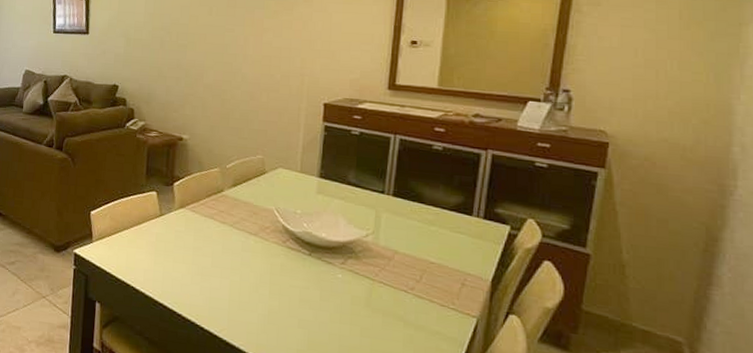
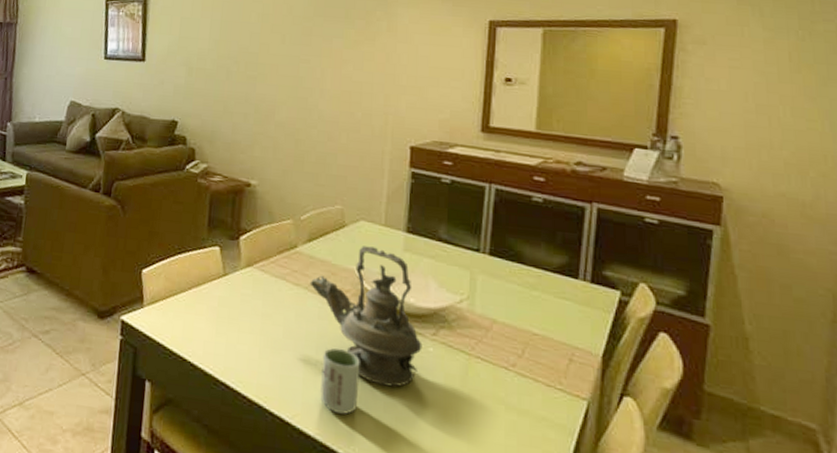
teapot: none [234,189,332,307] -> present [309,246,423,387]
cup: none [244,274,278,329] -> present [320,347,360,415]

